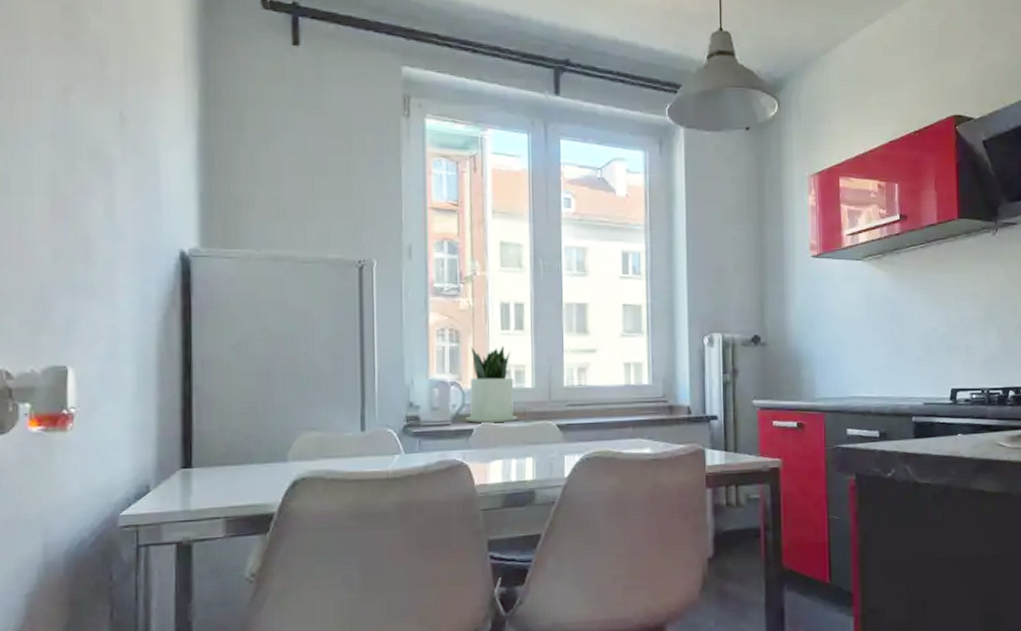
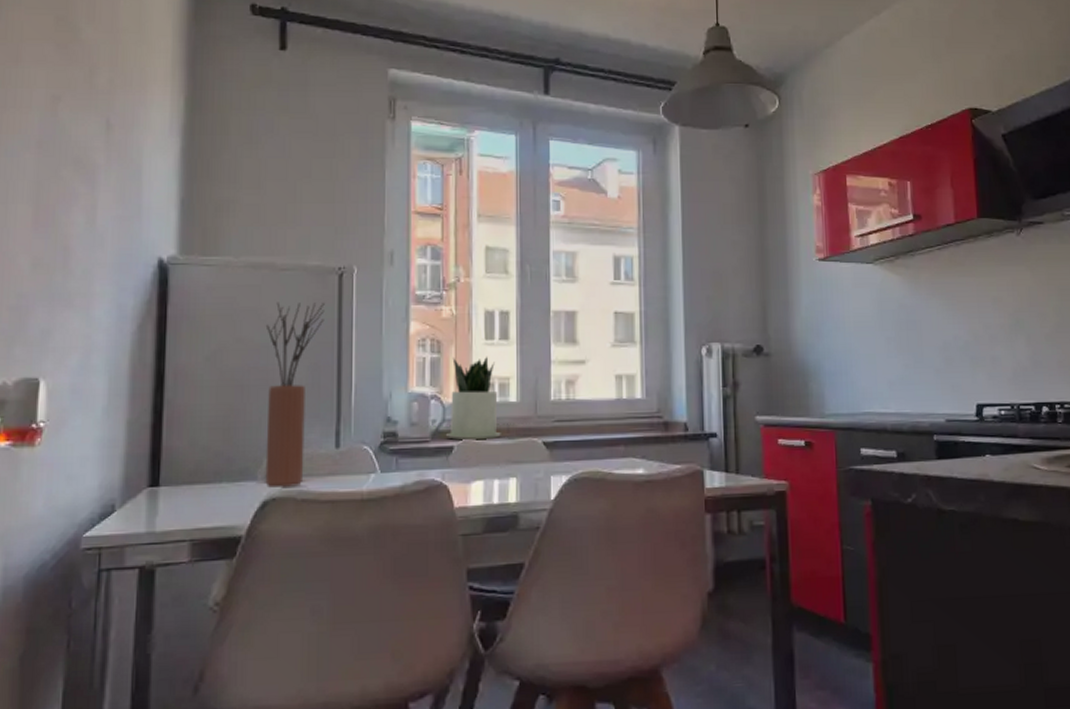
vase: none [289,293,346,468] -> present [265,302,325,488]

